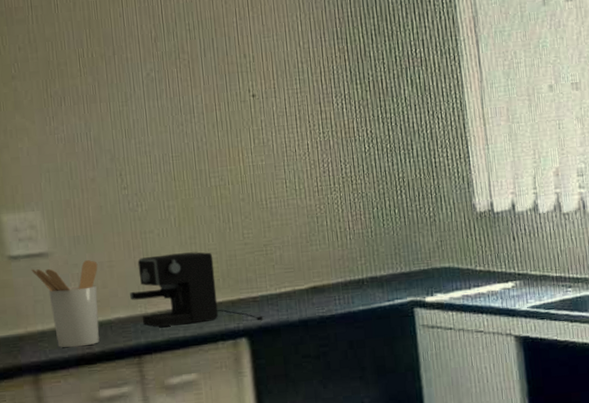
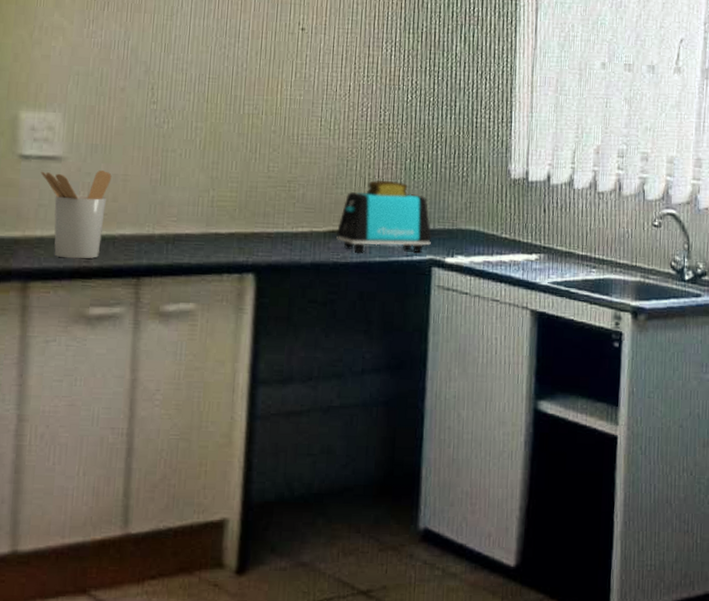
coffee maker: present [129,252,266,327] -> none [138,176,277,259]
toaster: none [317,230,409,304] -> present [336,180,431,253]

